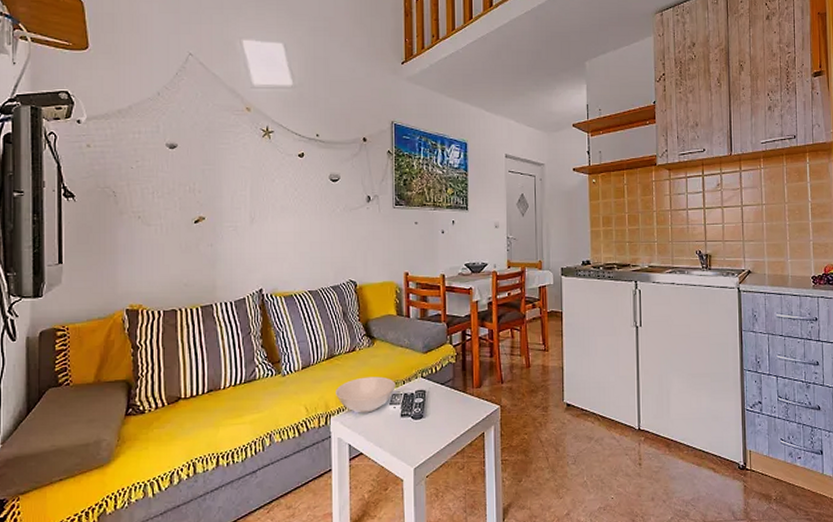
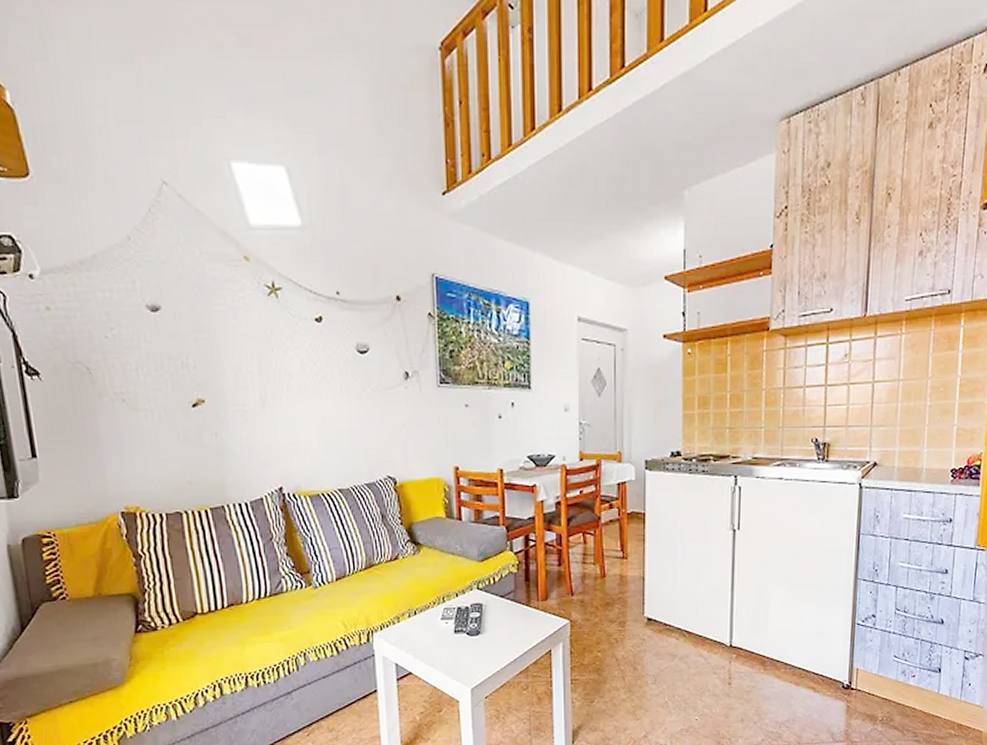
bowl: present [336,376,396,413] -> none [377,588,447,629]

